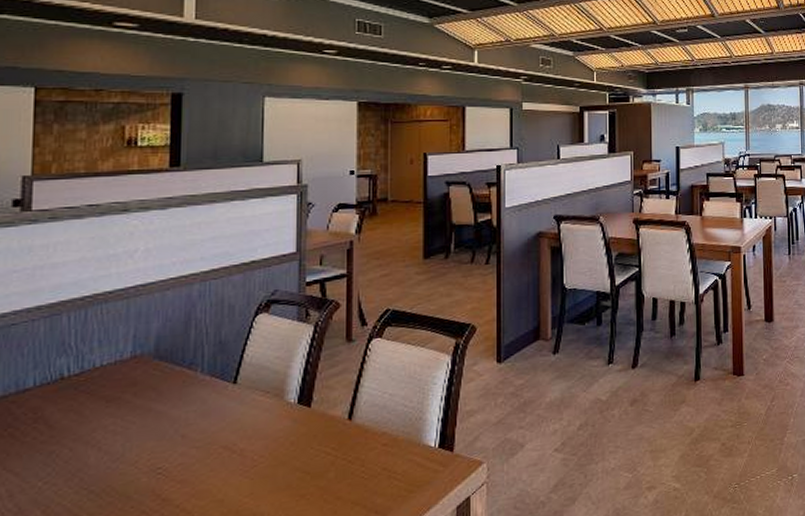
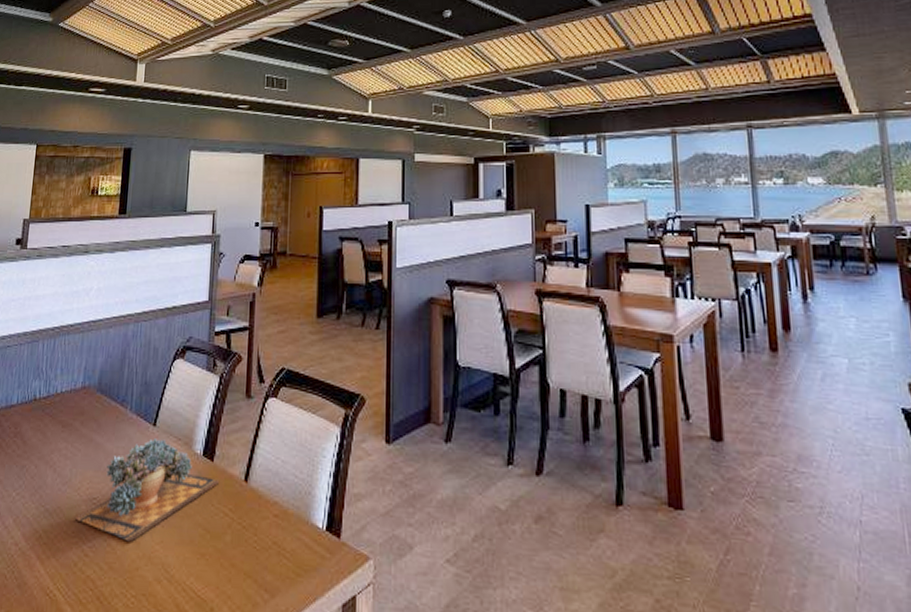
succulent plant: none [132,395,319,502] -> present [74,438,220,542]

